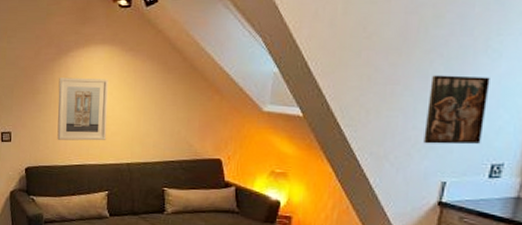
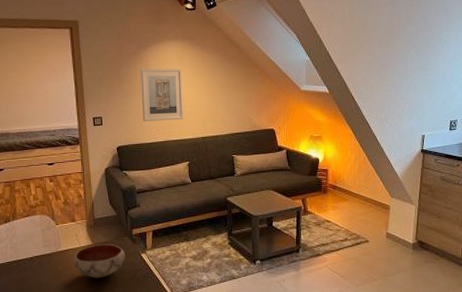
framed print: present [423,75,490,145] -> none [408,59,445,109]

